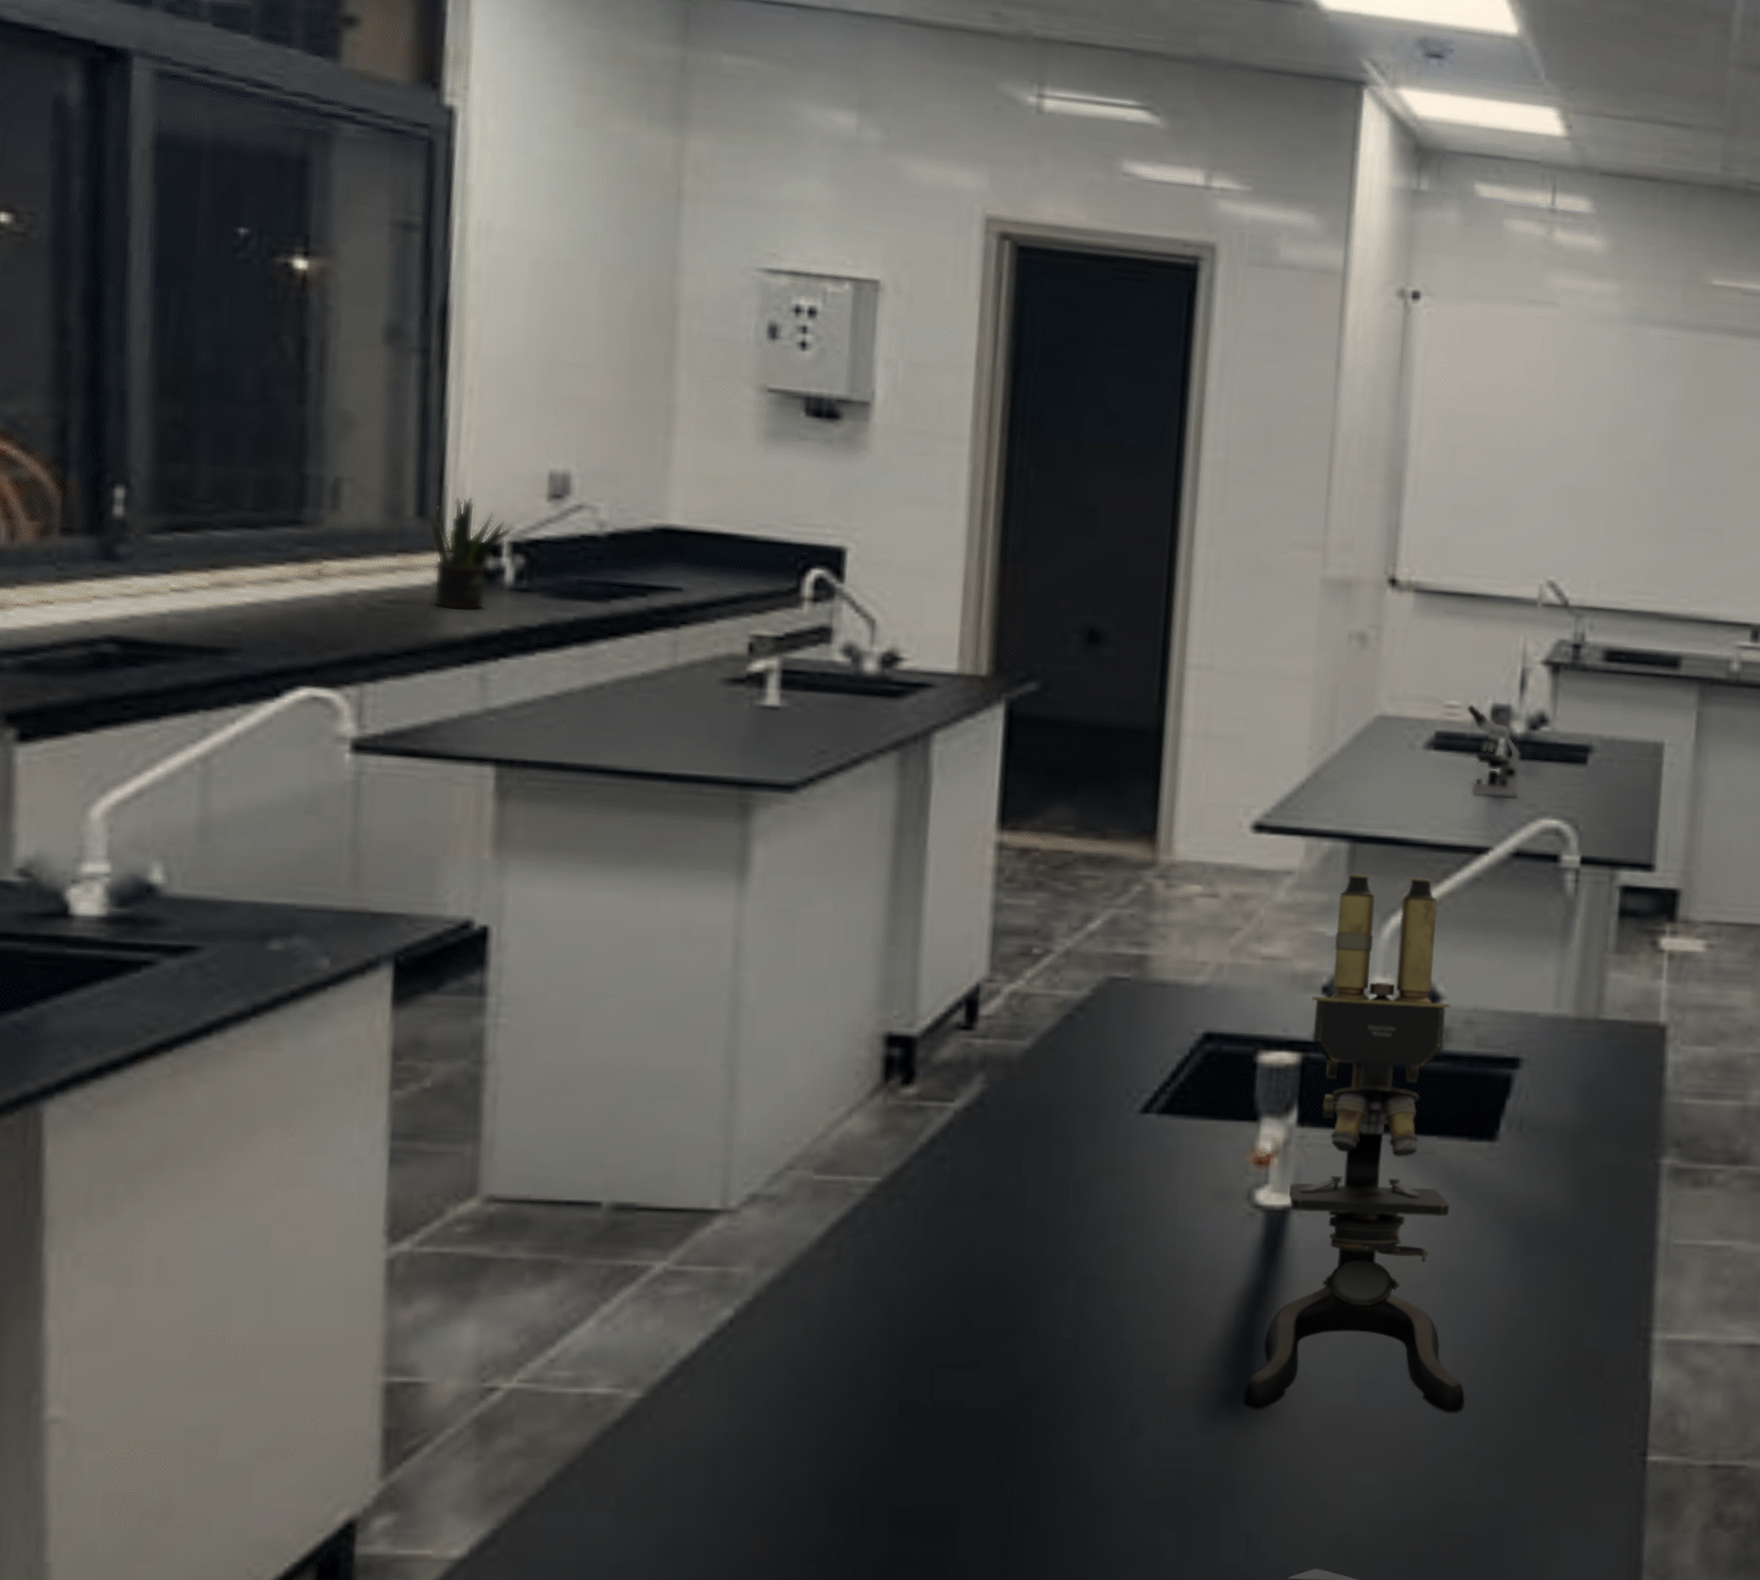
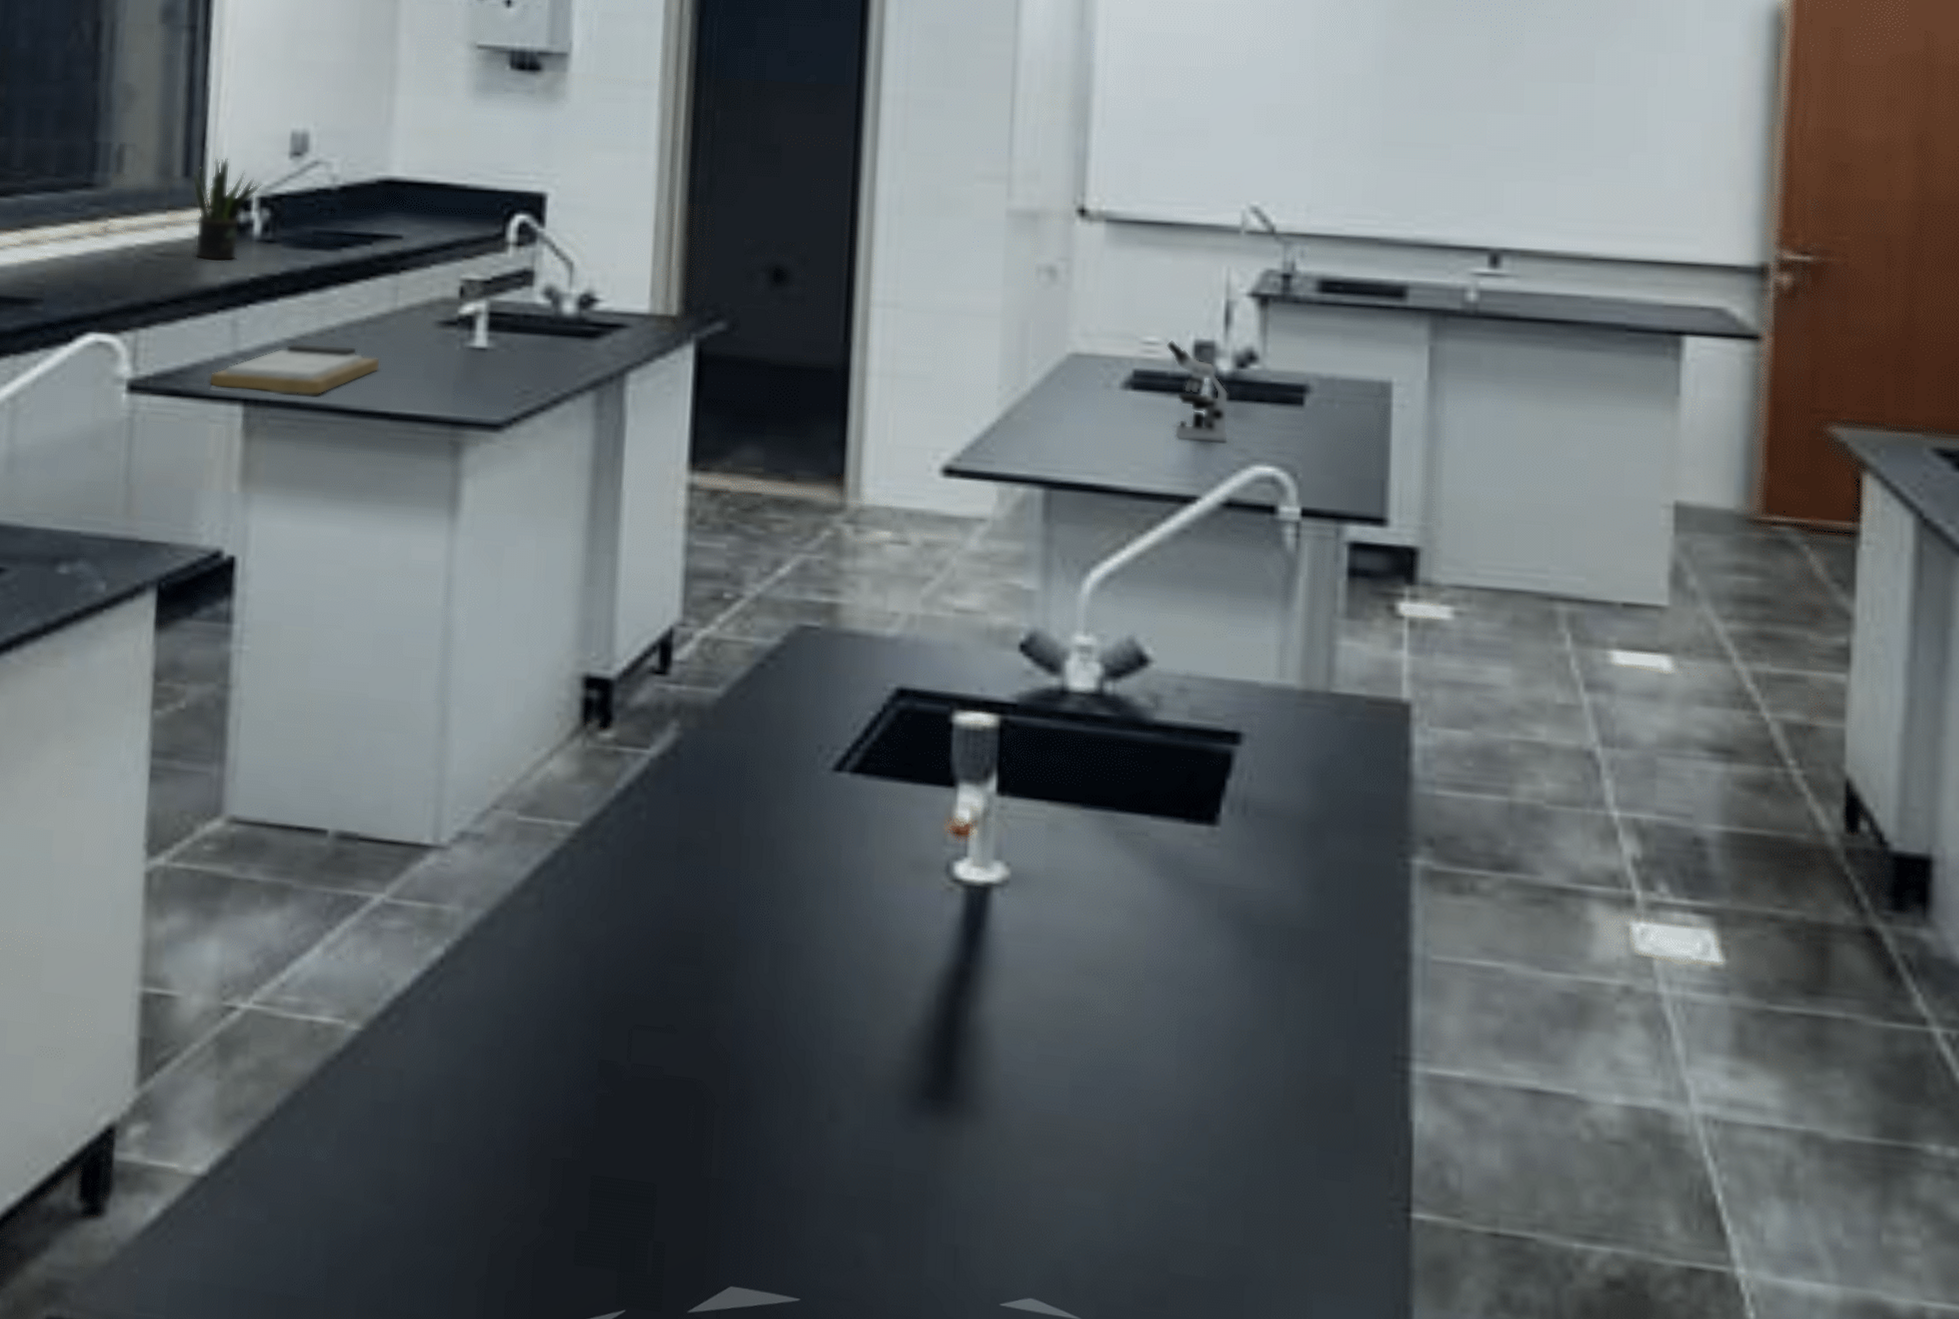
clipboard: none [452,699,659,756] -> present [208,342,381,395]
microscope: present [1243,874,1465,1413] -> none [946,523,1193,1135]

